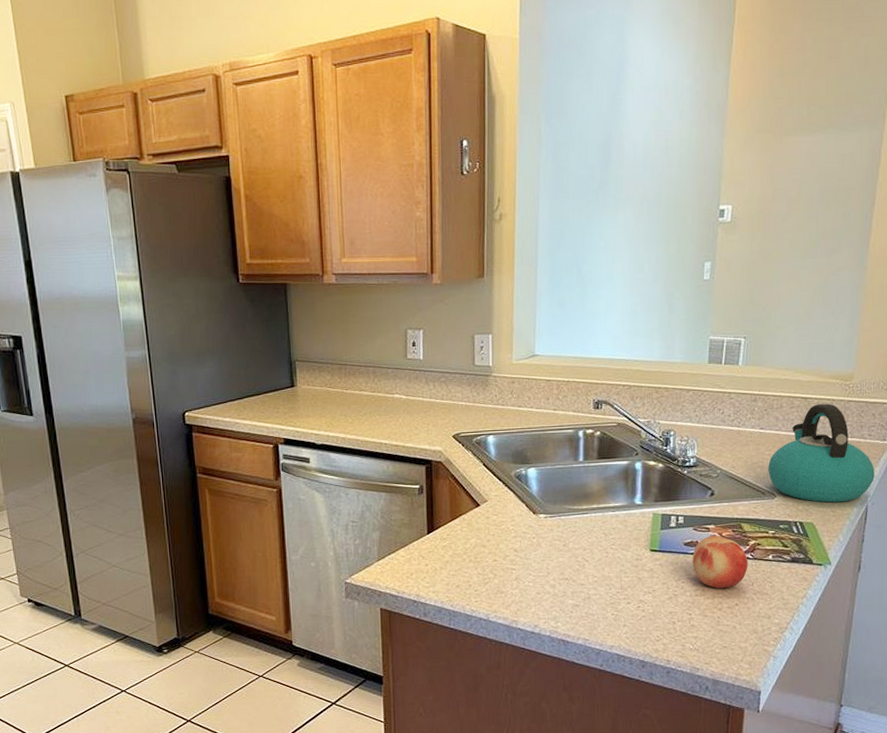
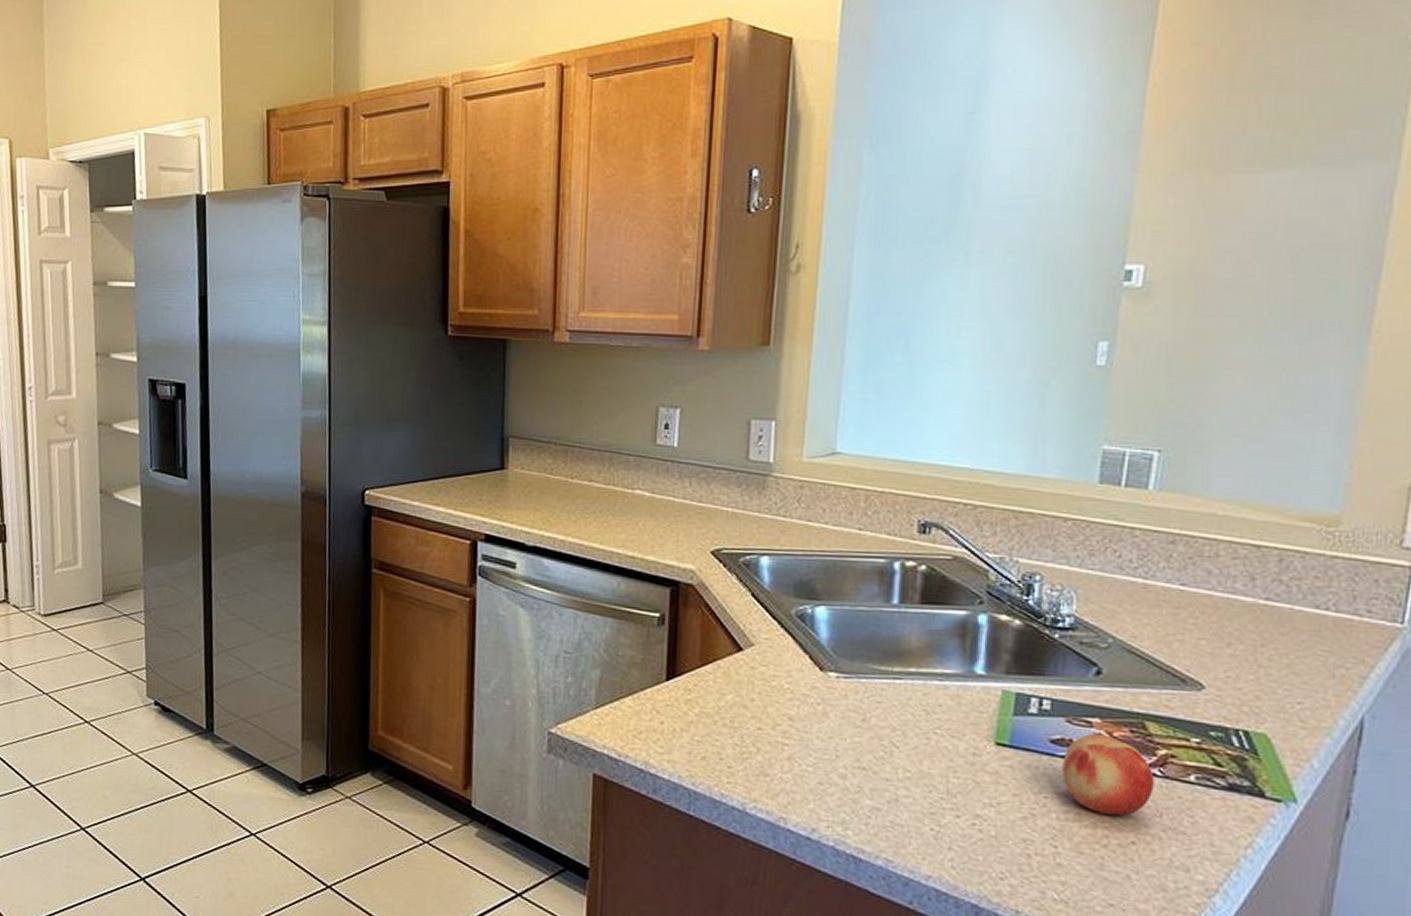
kettle: present [768,404,875,503] -> none [1192,556,1377,709]

